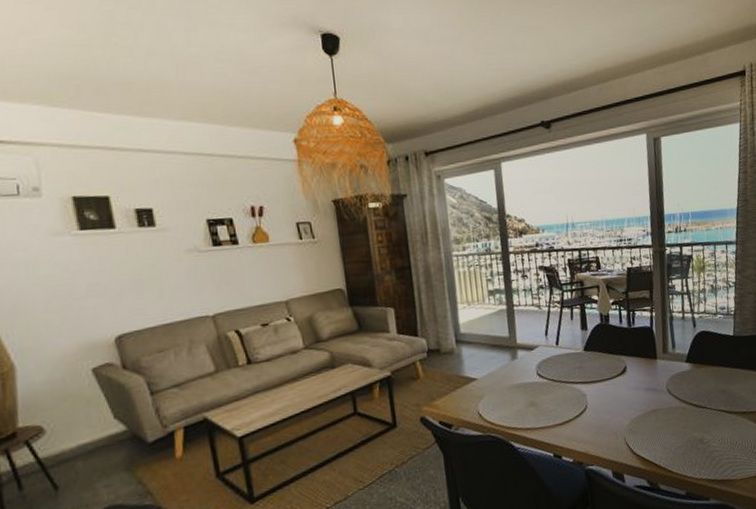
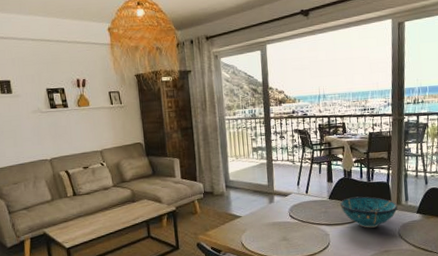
decorative bowl: none [597,345,664,384] -> present [340,196,398,228]

